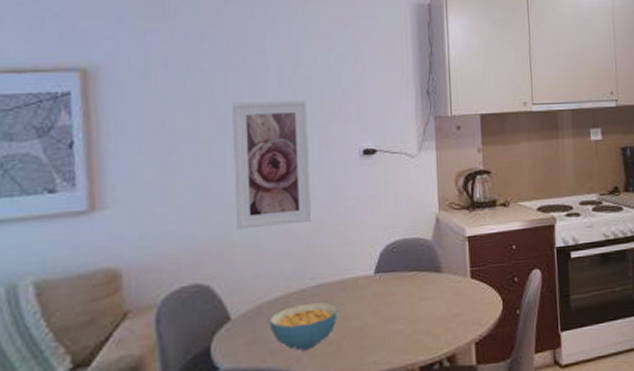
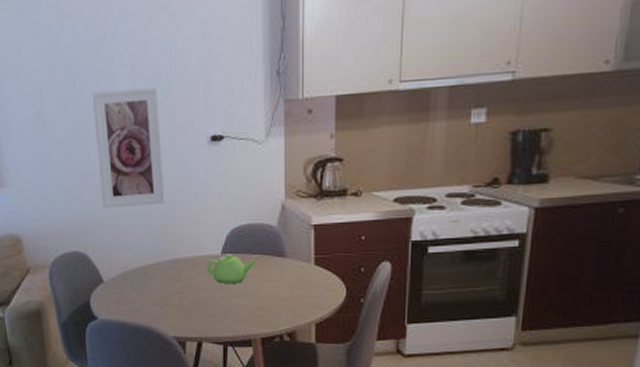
cereal bowl: present [269,302,338,351] -> none [133,274,189,312]
teapot: none [357,273,411,308] -> present [206,254,255,283]

